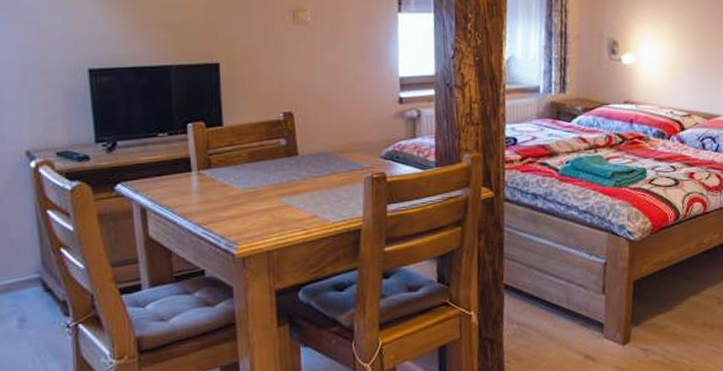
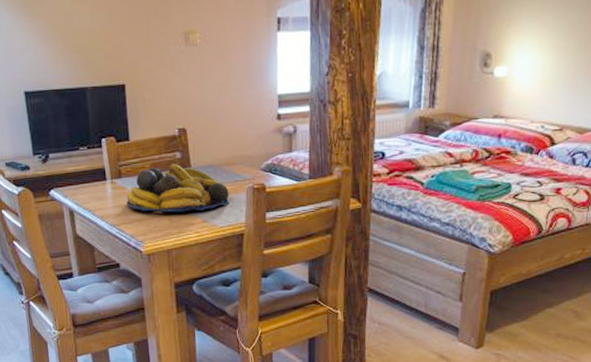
fruit bowl: none [216,151,344,208] -> present [126,164,230,213]

